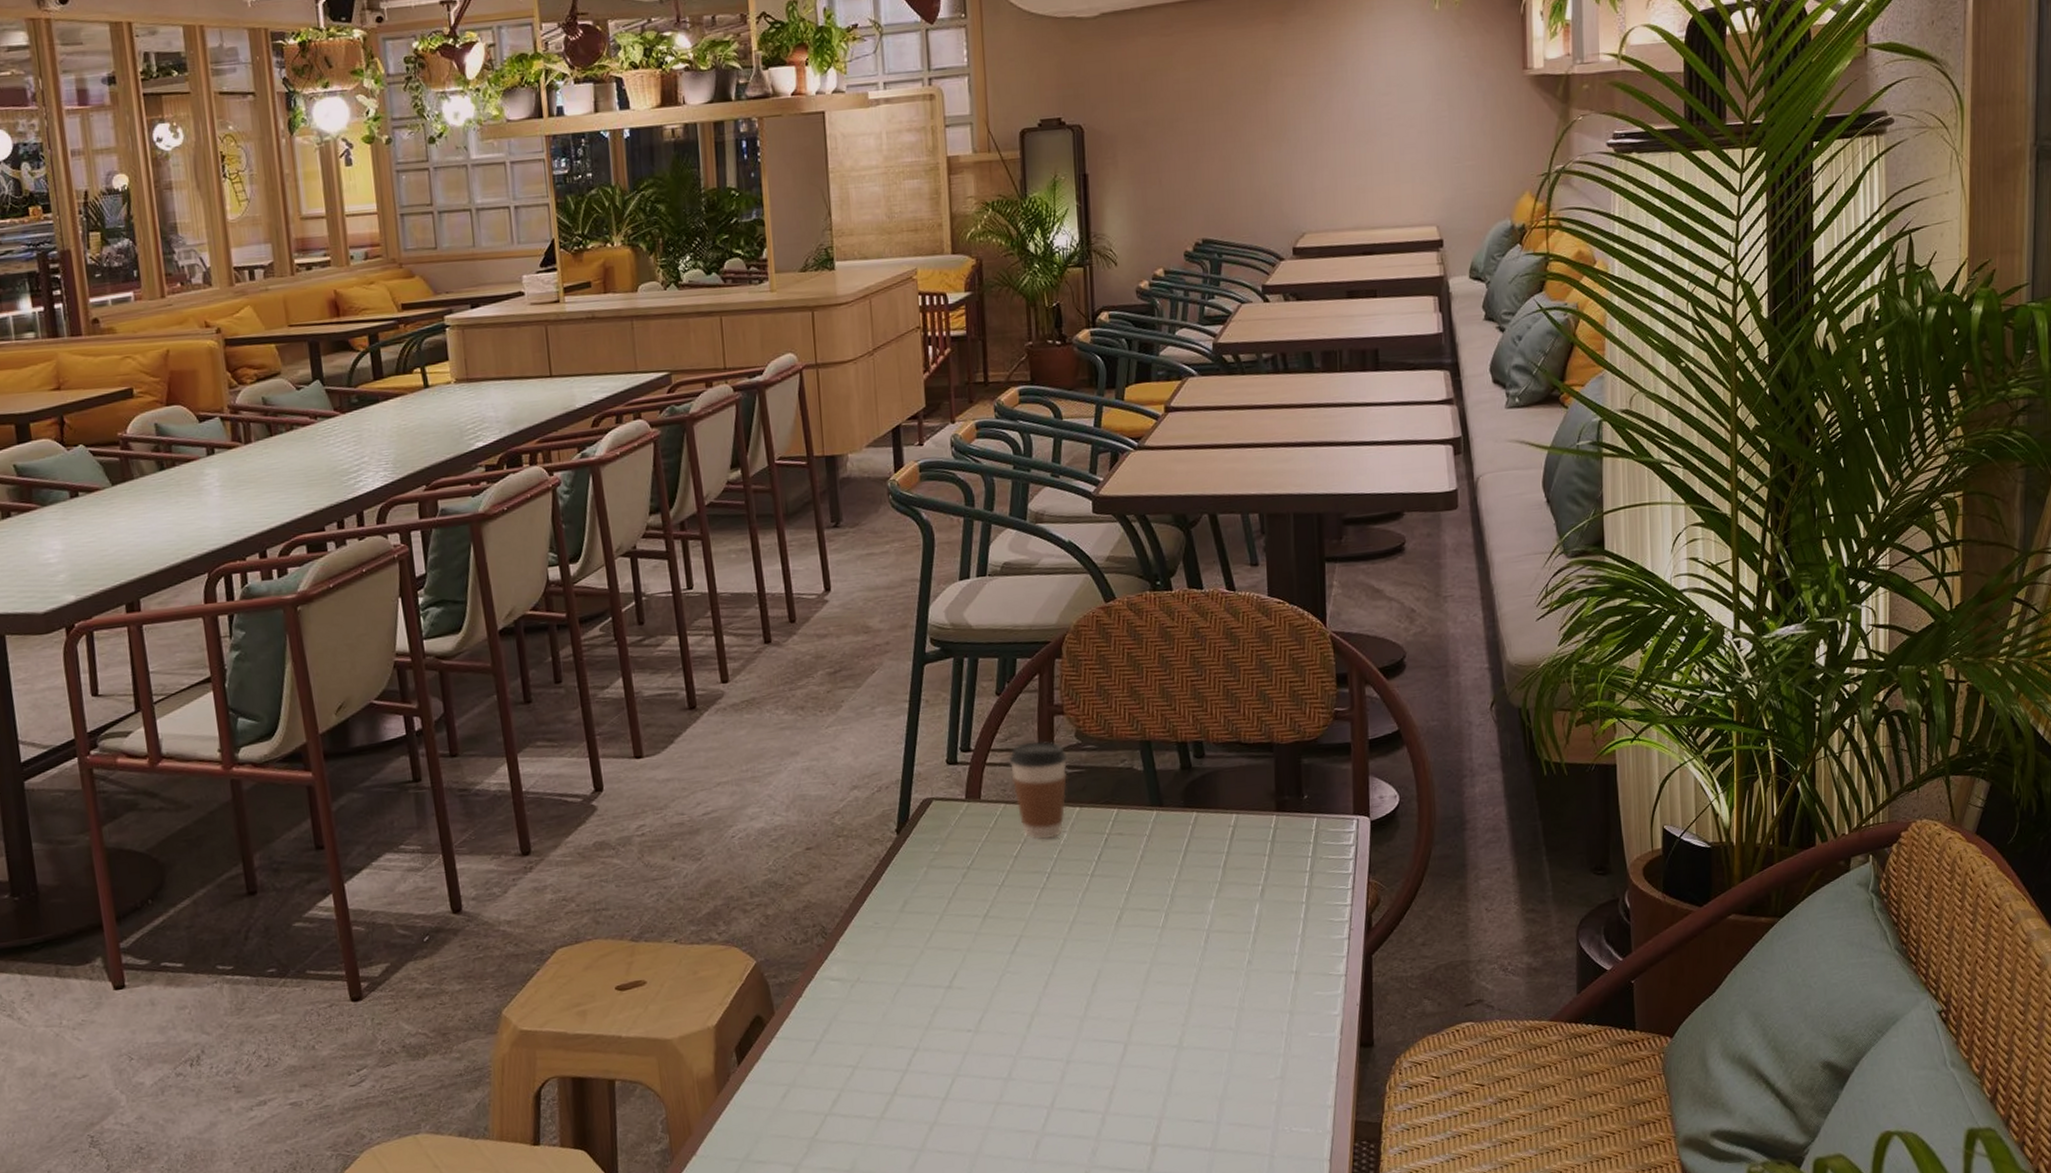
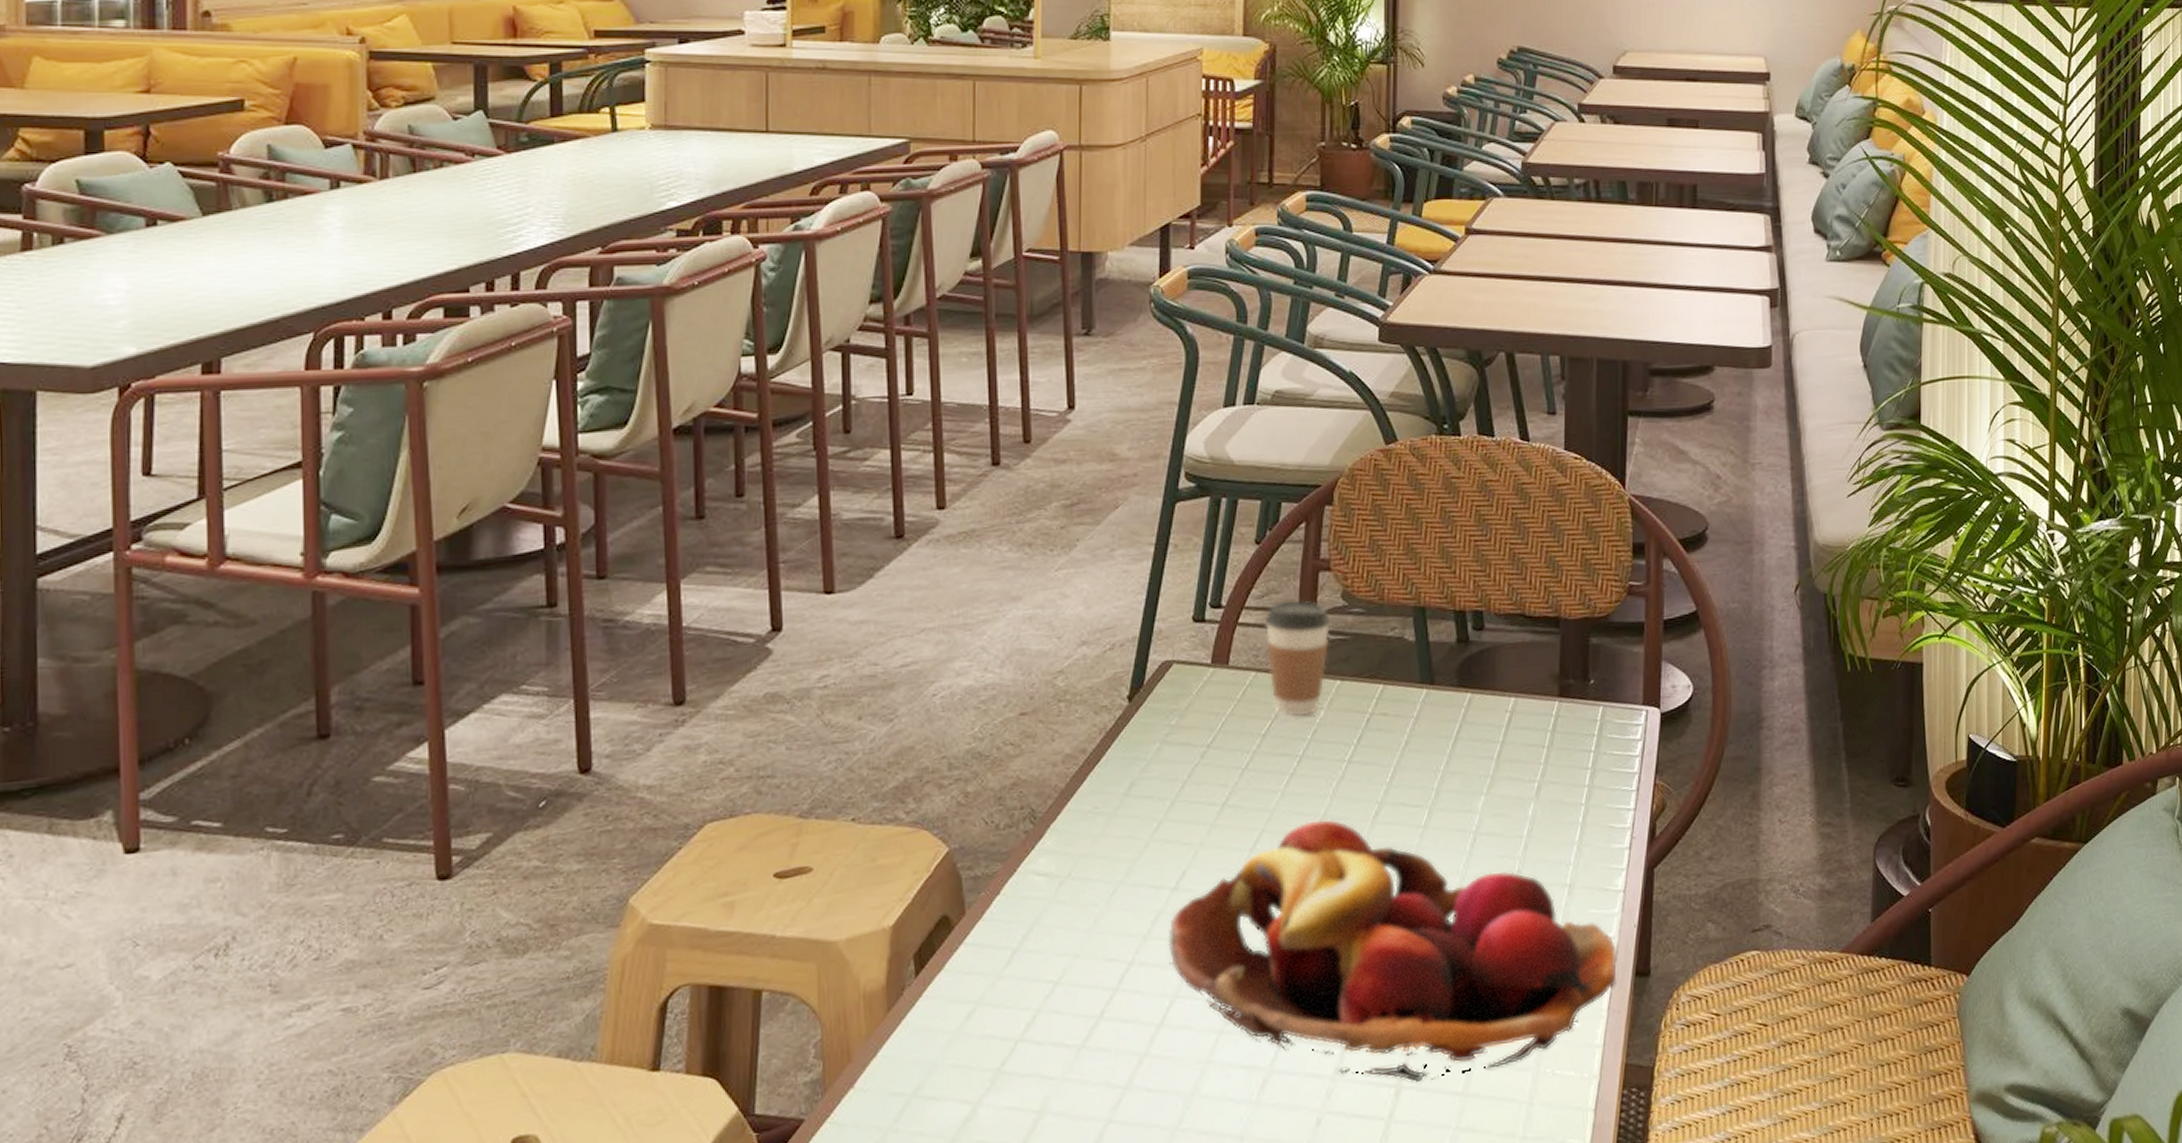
fruit basket: none [946,924,1343,1141] -> present [1168,819,1617,1083]

